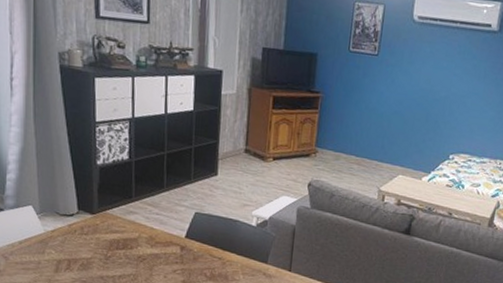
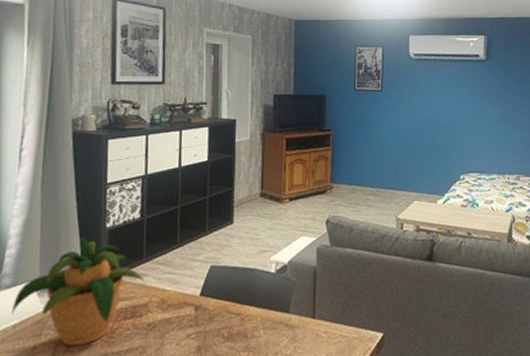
potted plant: none [17,171,135,266] -> present [12,237,145,346]

